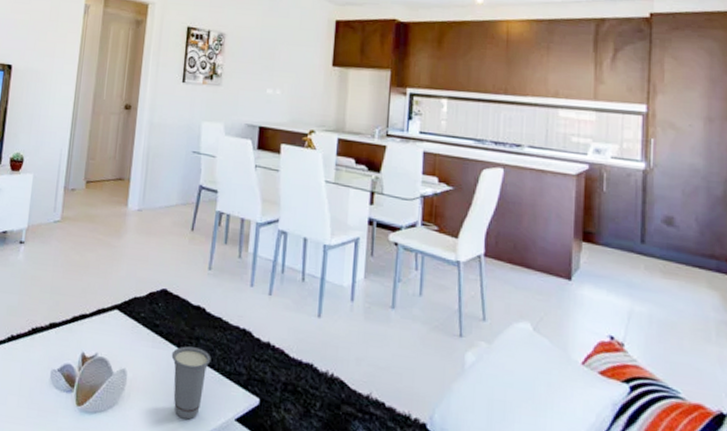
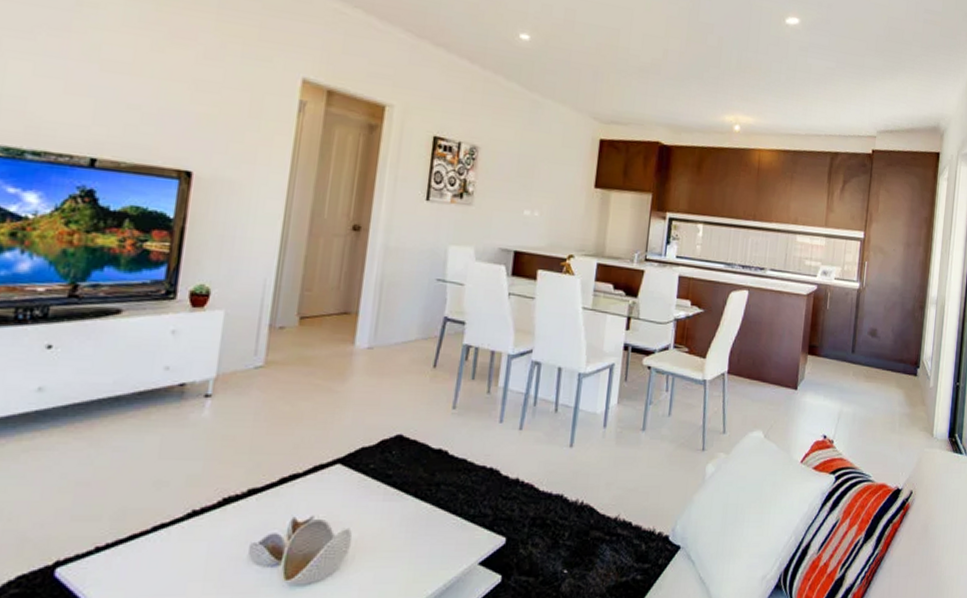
cup: present [171,346,212,420] -> none [406,494,454,573]

